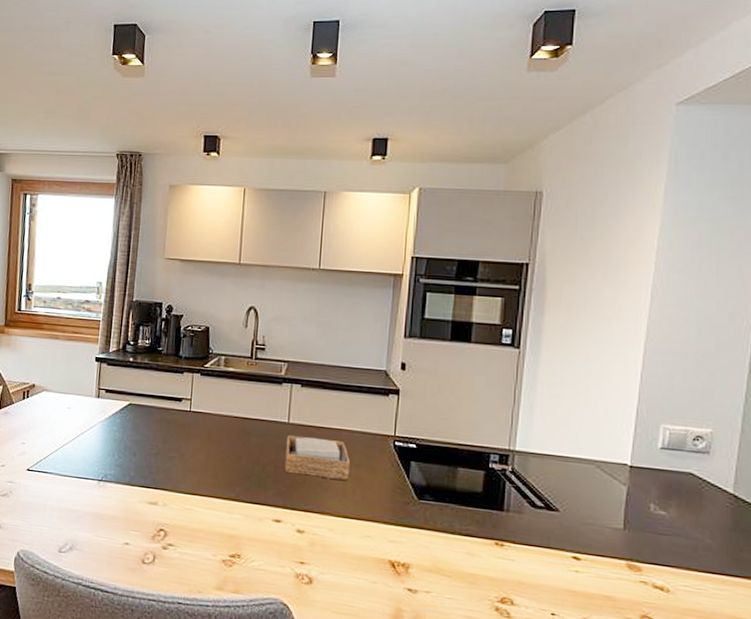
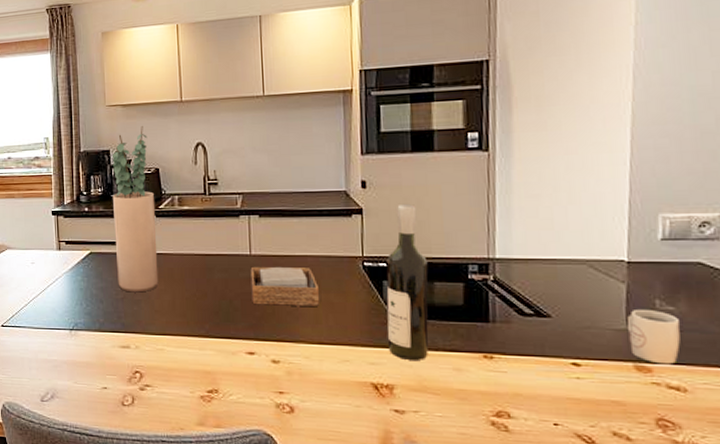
vase: none [153,283,202,450] -> present [112,126,159,293]
bottle: none [408,388,454,542] -> present [386,203,429,360]
mug: none [623,511,670,566] -> present [626,308,681,365]

